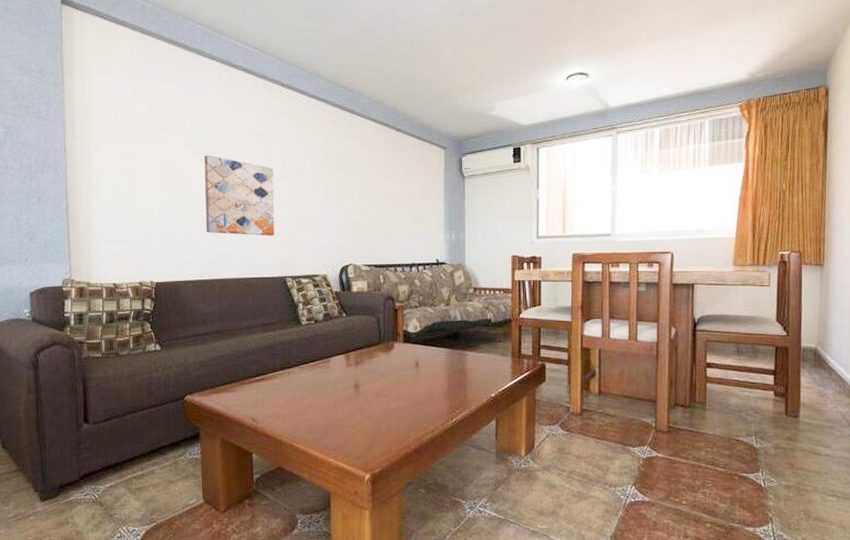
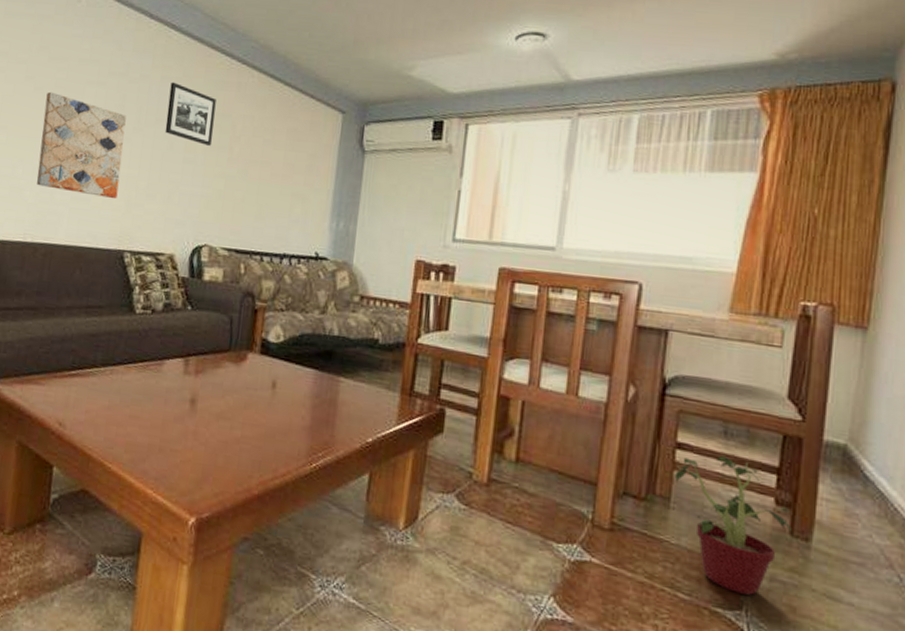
picture frame: none [306,137,346,185] -> present [165,82,216,146]
potted plant: none [707,367,788,461] -> present [675,455,793,595]

